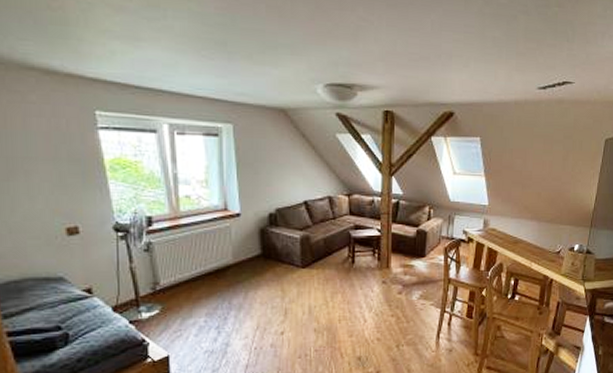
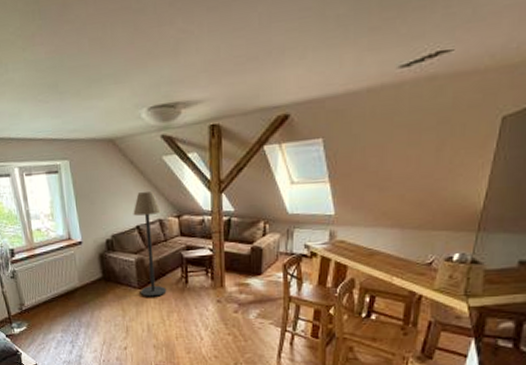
floor lamp: none [301,167,332,277] -> present [133,192,167,297]

